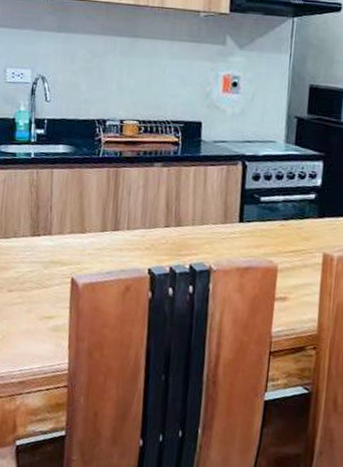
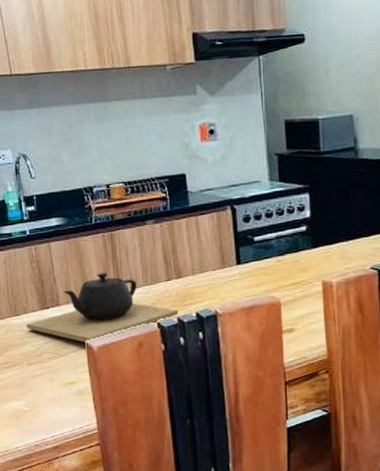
teapot: none [13,208,172,279] -> present [25,273,179,344]

